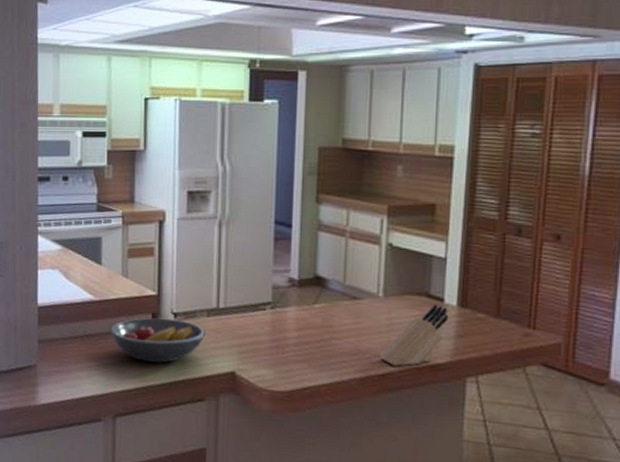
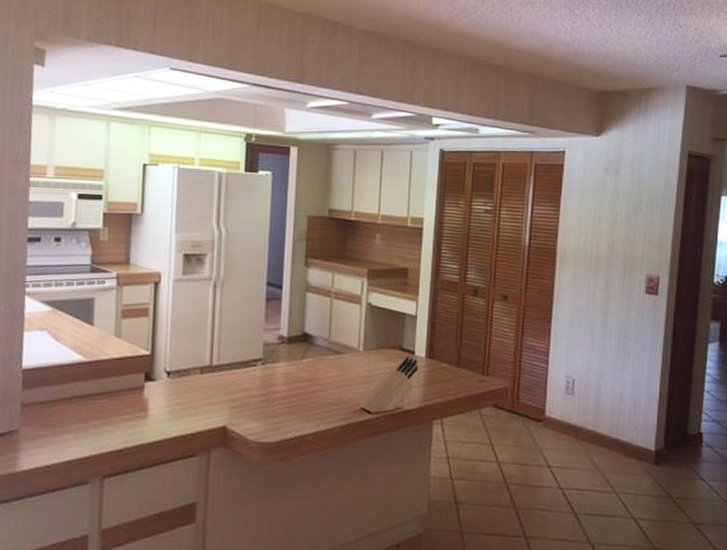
fruit bowl: present [109,317,207,363] -> none [99,376,199,421]

